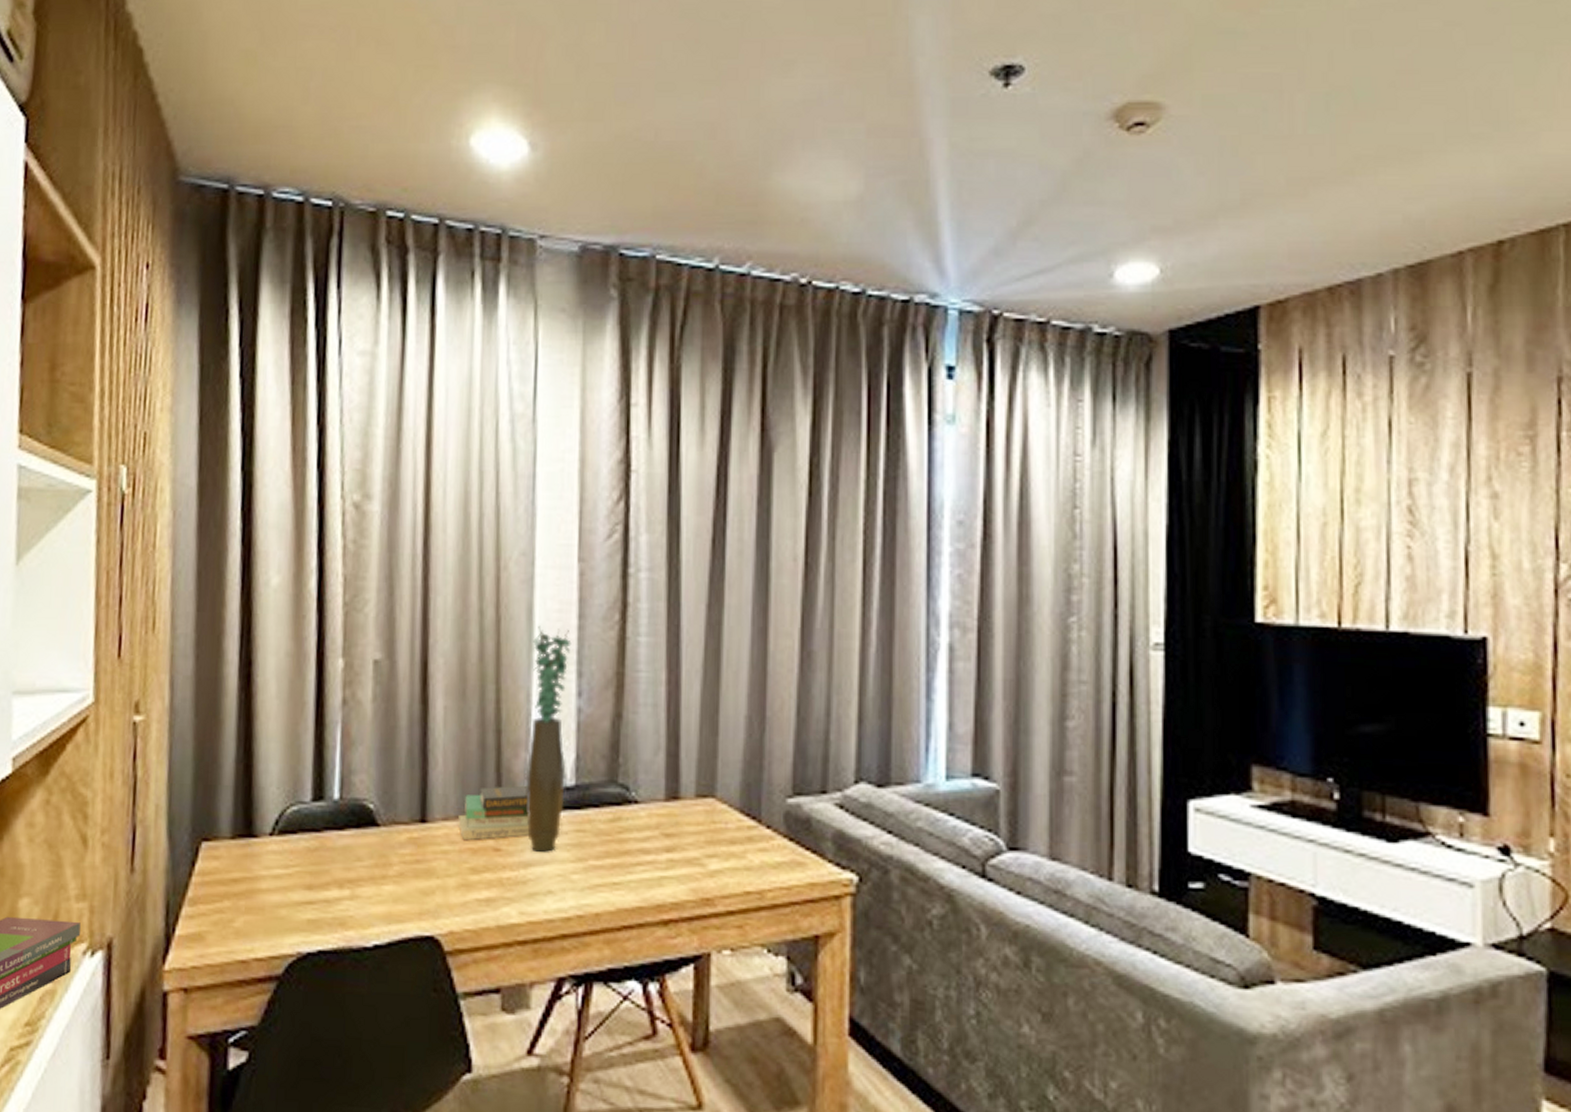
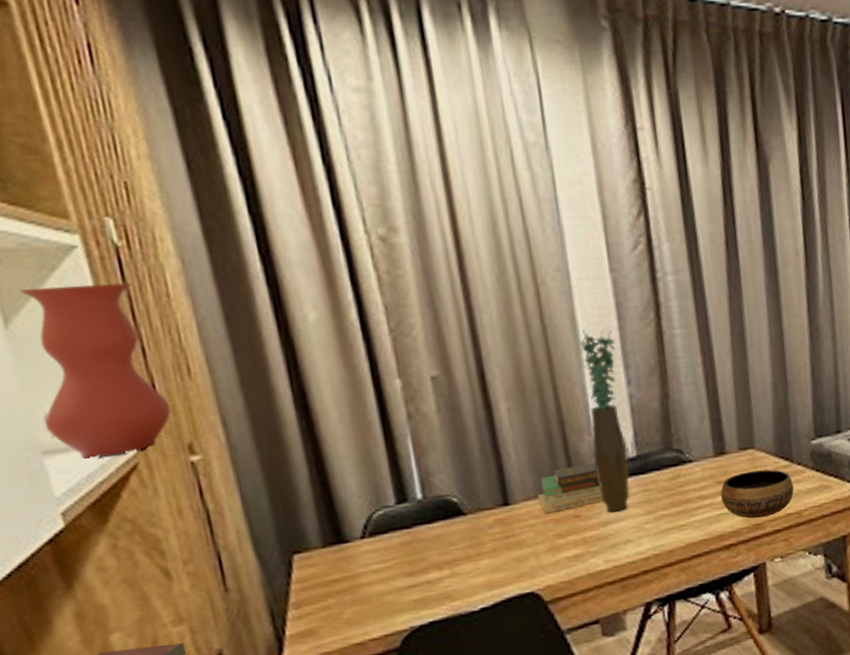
vase: none [23,529,130,706] -> present [19,283,171,459]
bowl: none [667,827,758,890] -> present [721,469,794,519]

